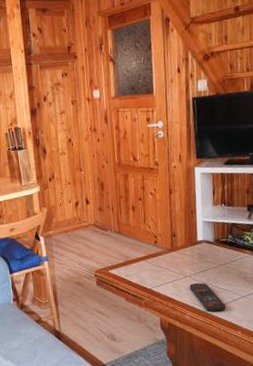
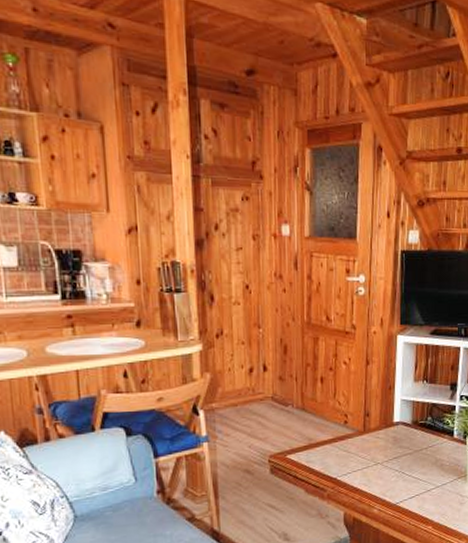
remote control: present [189,282,226,312] -> none [380,470,419,505]

